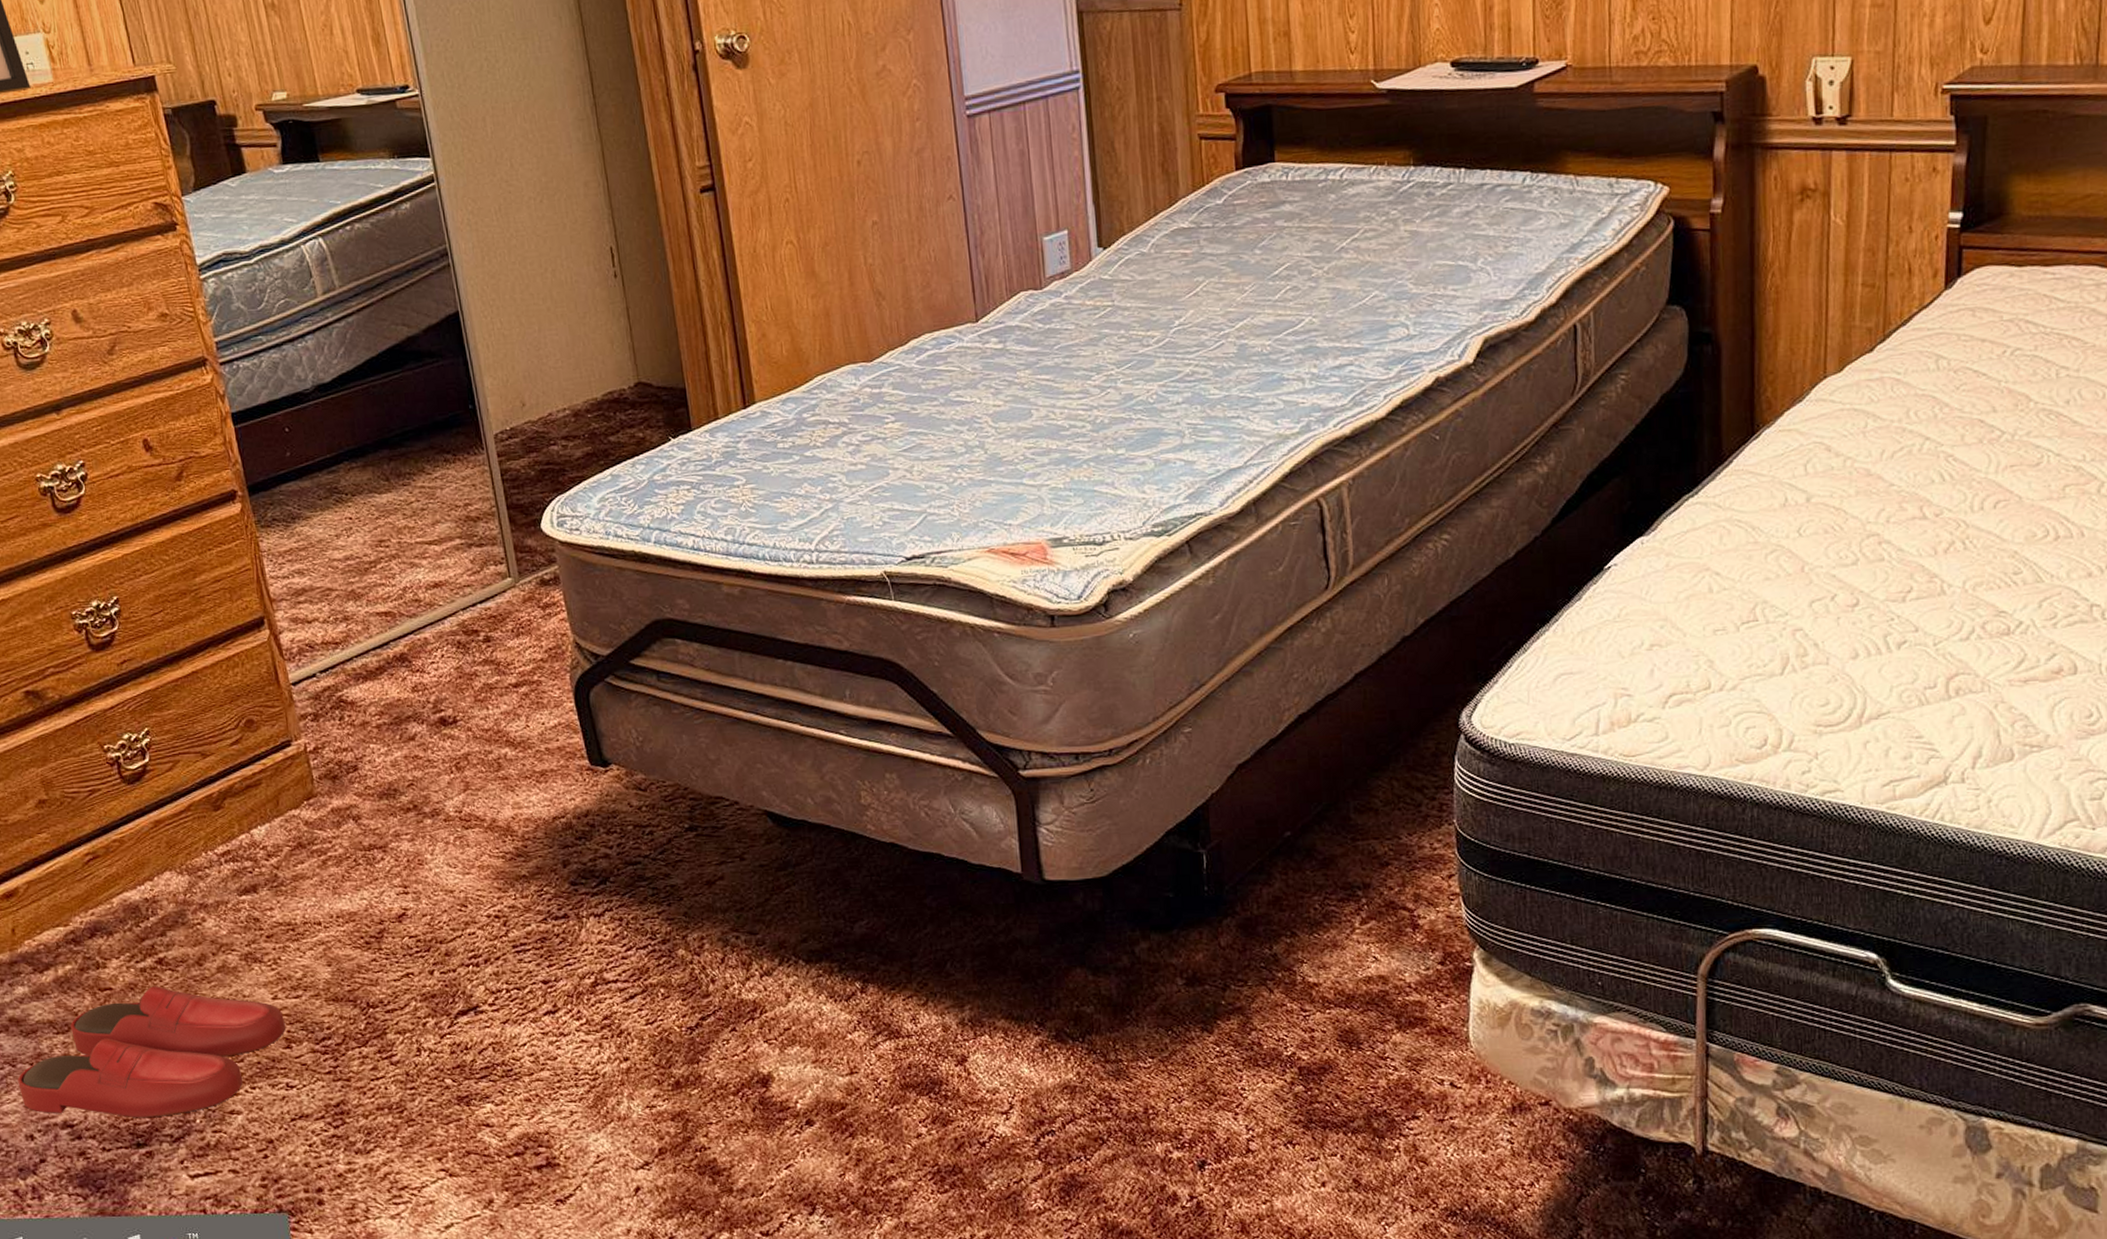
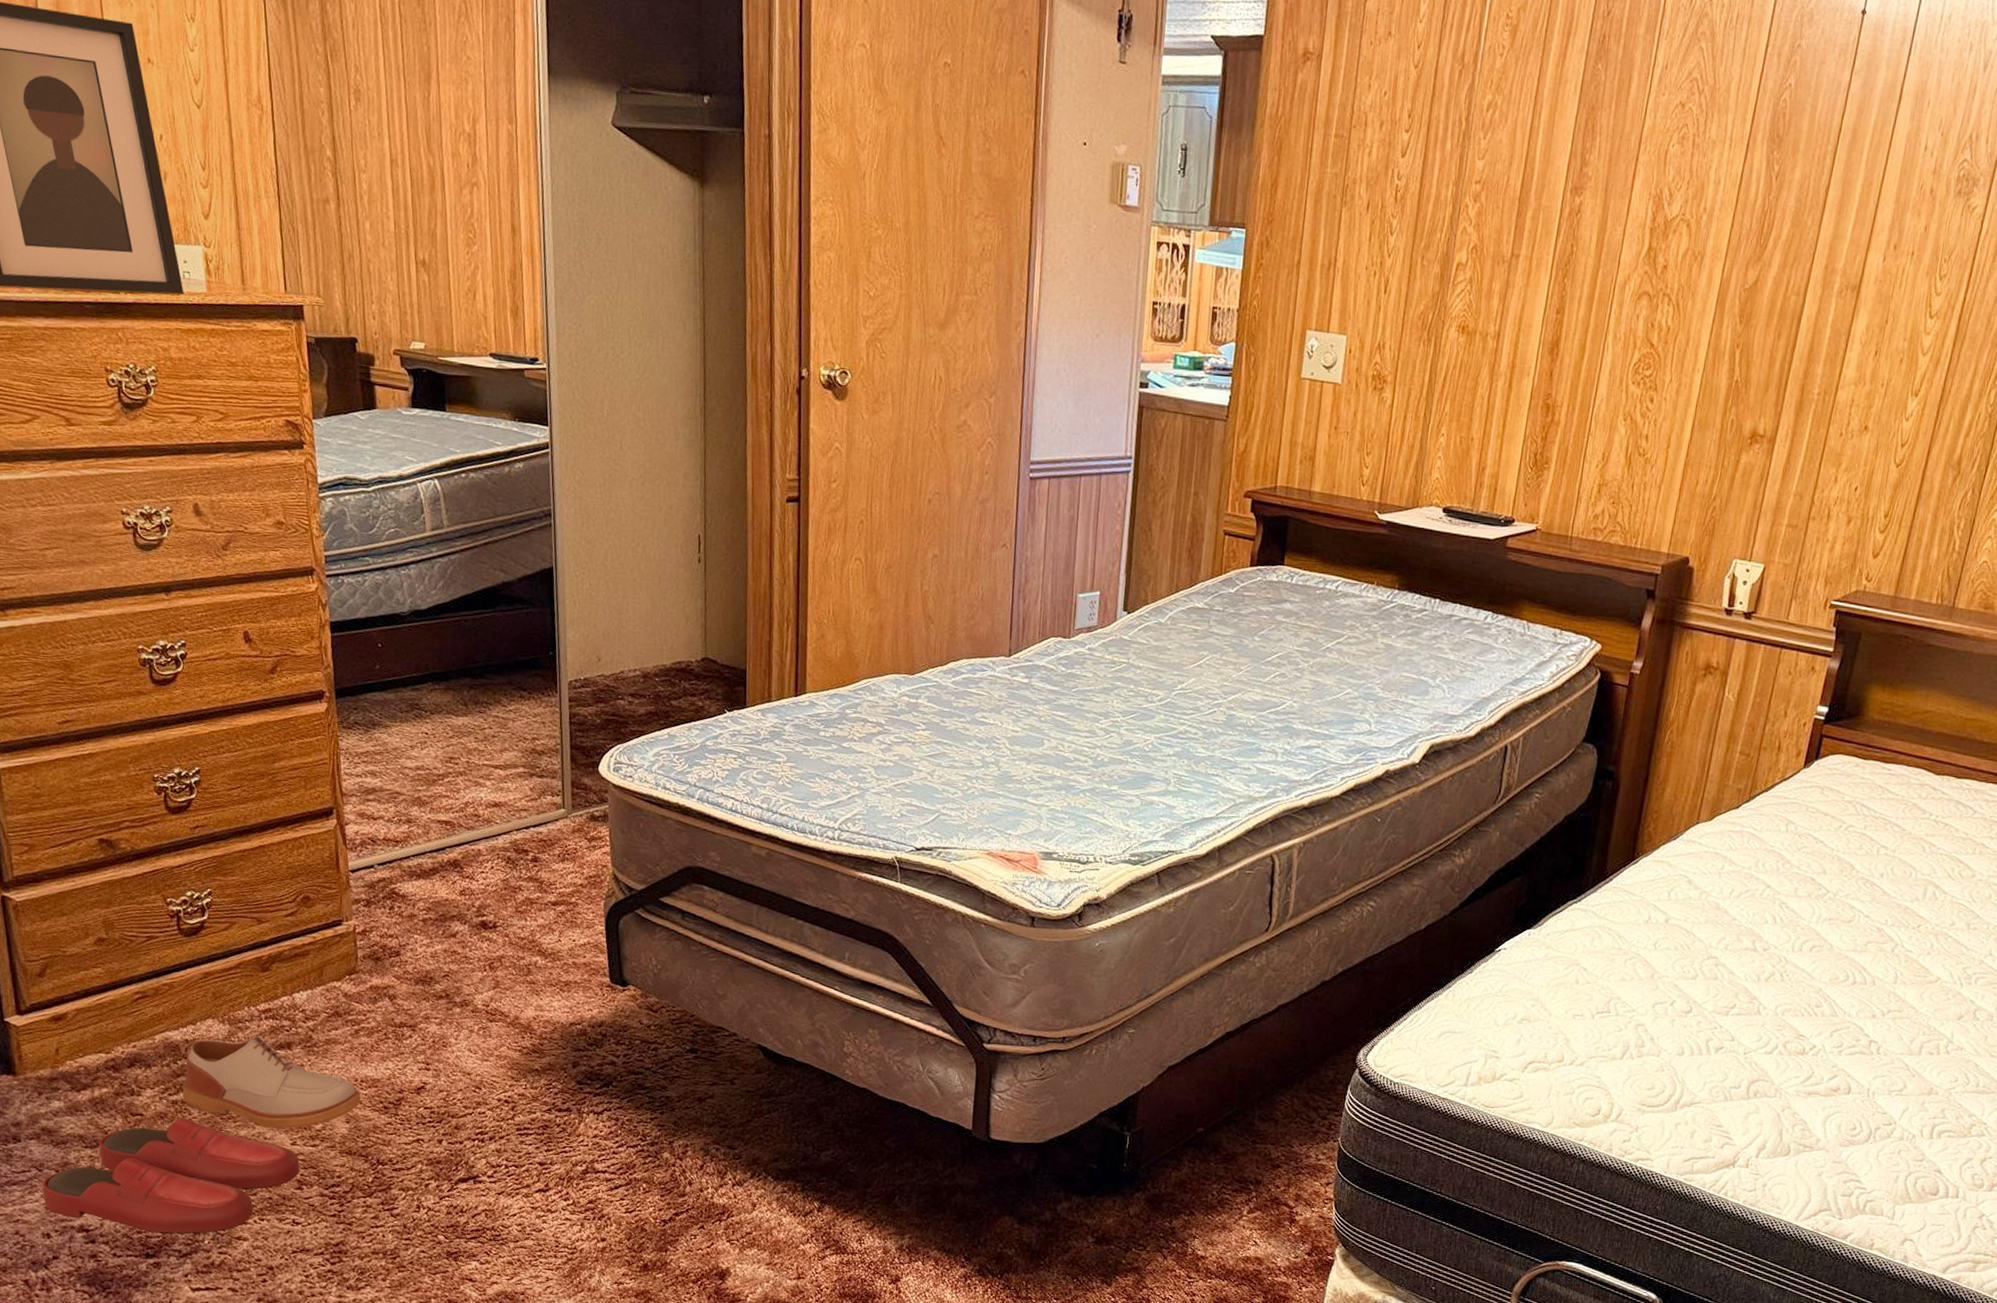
shoe: none [148,882,340,984] -> present [183,1036,361,1129]

